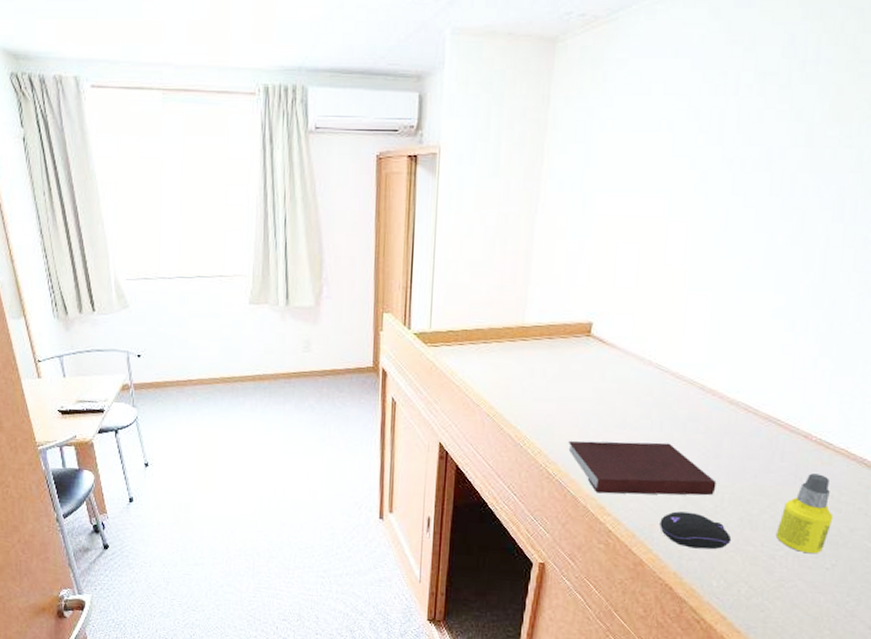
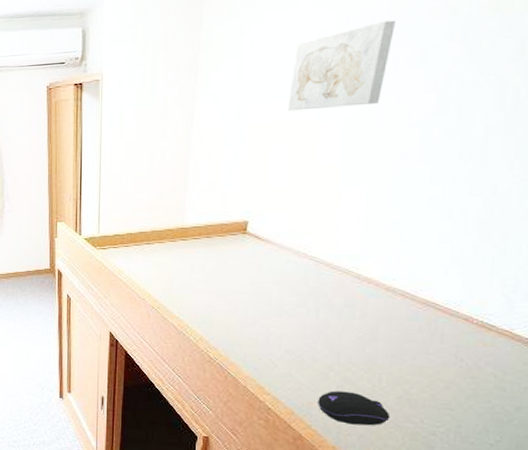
notebook: present [569,441,717,496] -> none [228,328,374,376]
wall art: none [635,118,744,206] -> present [287,20,395,111]
bottle: present [775,473,834,554] -> none [436,354,498,431]

